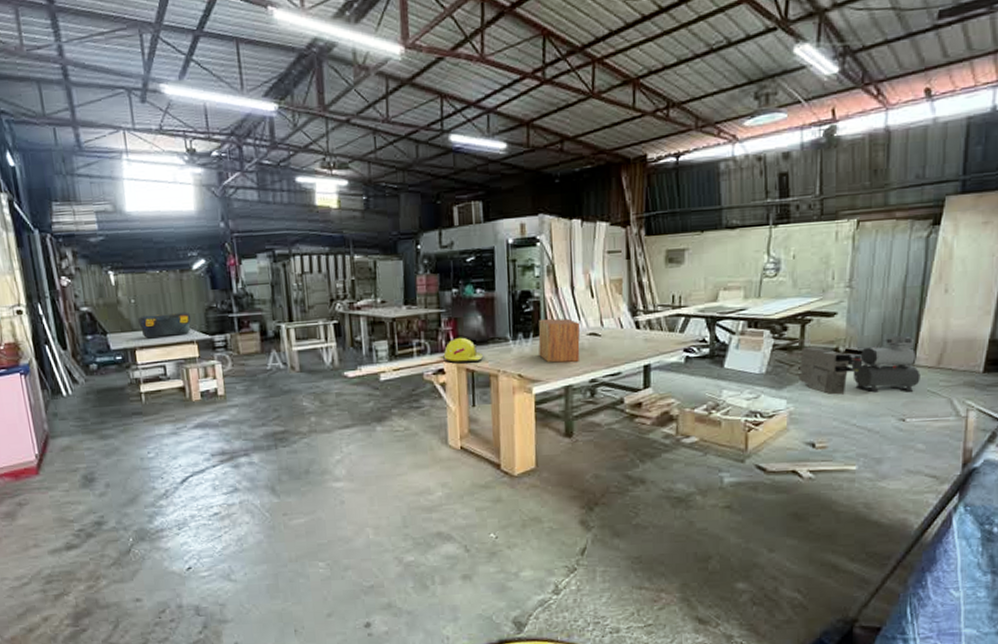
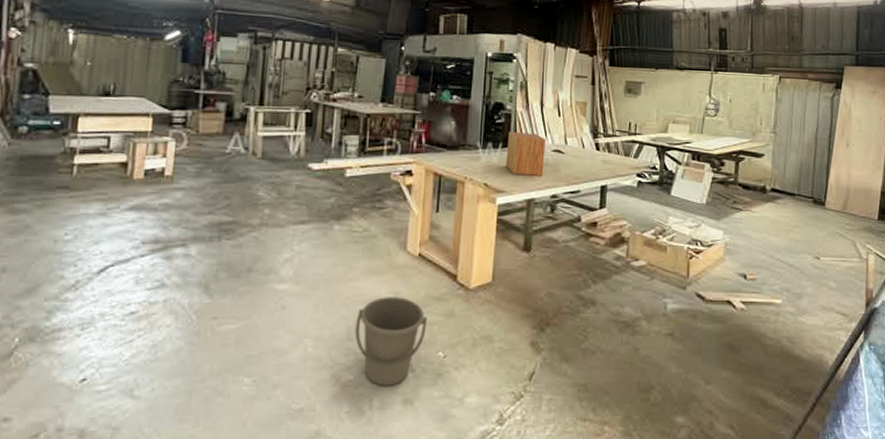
toolbox: present [138,311,192,339] -> none [90,80,153,106]
bucket: none [409,487,477,565] -> present [355,297,428,386]
helmet: present [443,337,484,364] -> none [413,140,453,167]
tool box: present [798,346,854,395] -> none [733,182,778,230]
air compressor: present [847,335,920,393] -> none [772,179,830,232]

